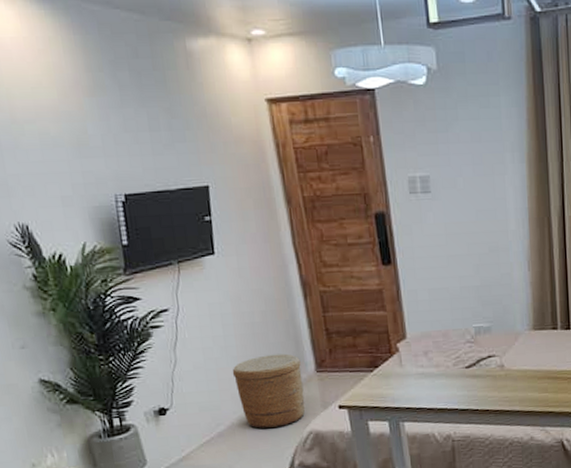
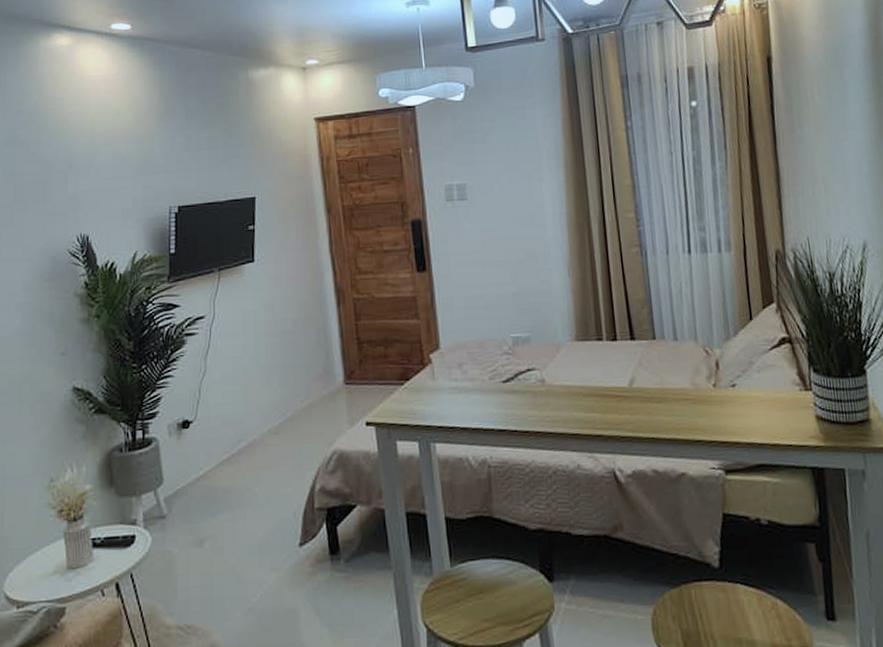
woven basket: present [232,353,306,429] -> none [259,363,331,446]

